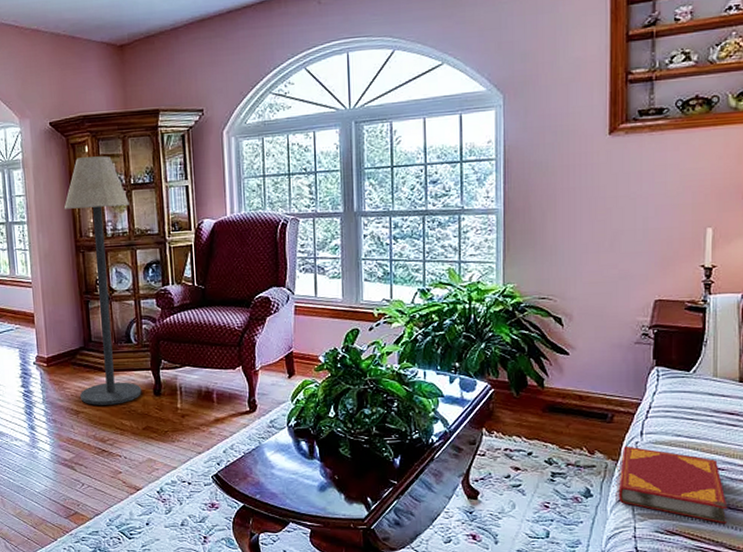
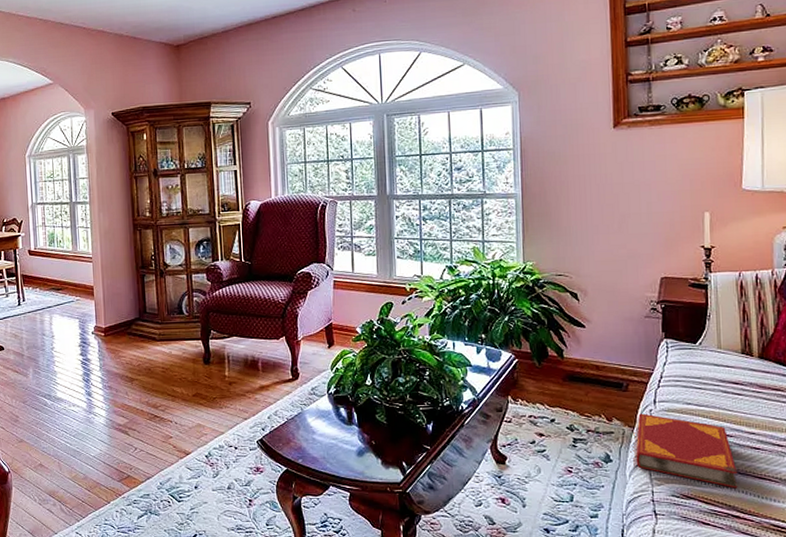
floor lamp: present [63,156,142,405] -> none [123,143,192,373]

